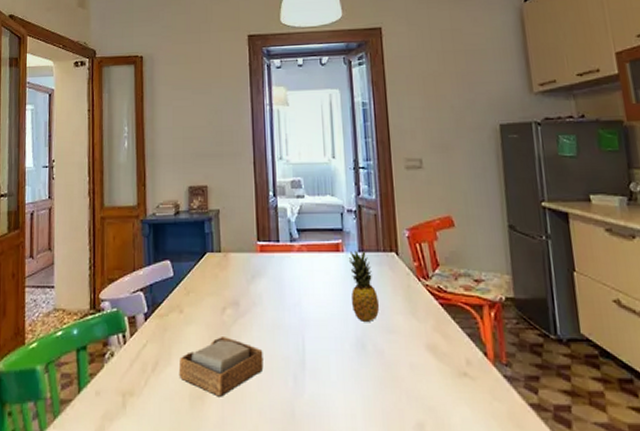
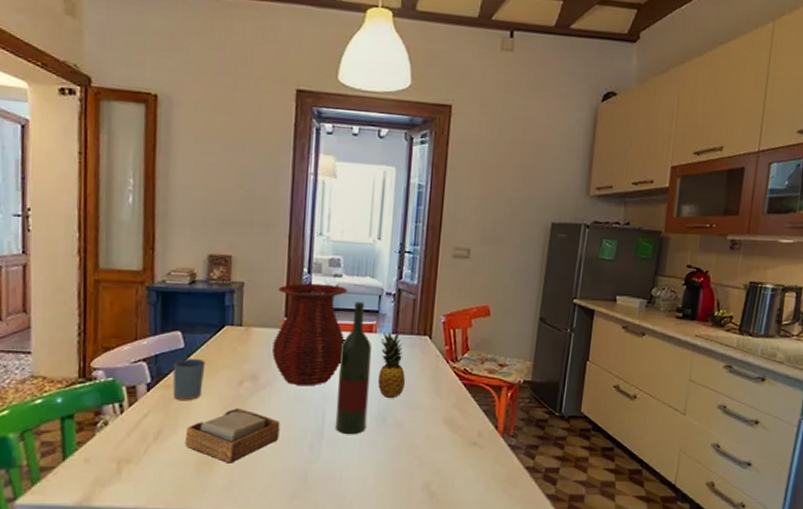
mug: none [166,286,192,330] -> present [173,358,206,401]
vase: none [249,206,315,312] -> present [272,283,347,386]
wine bottle: none [311,221,347,365] -> present [335,302,373,435]

